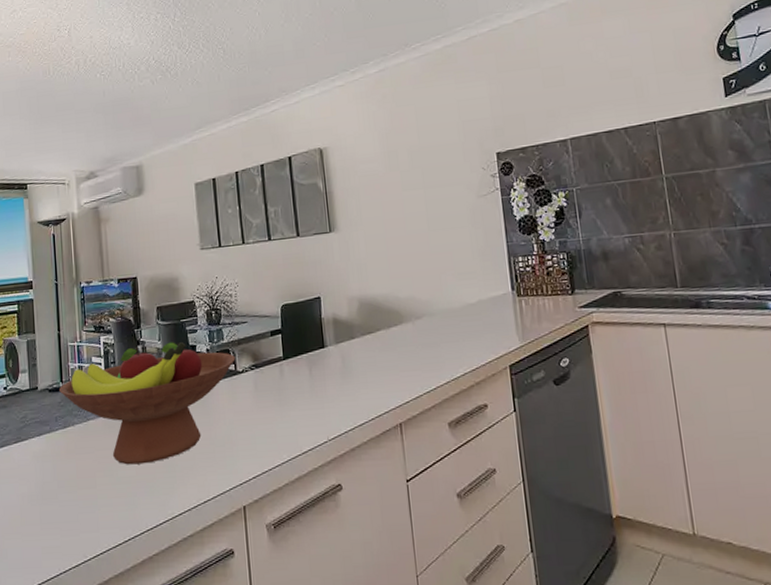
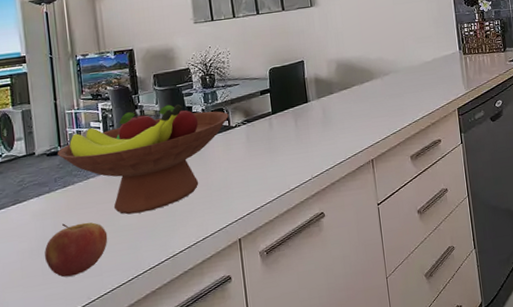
apple: none [43,468,106,529] -> present [44,222,108,278]

